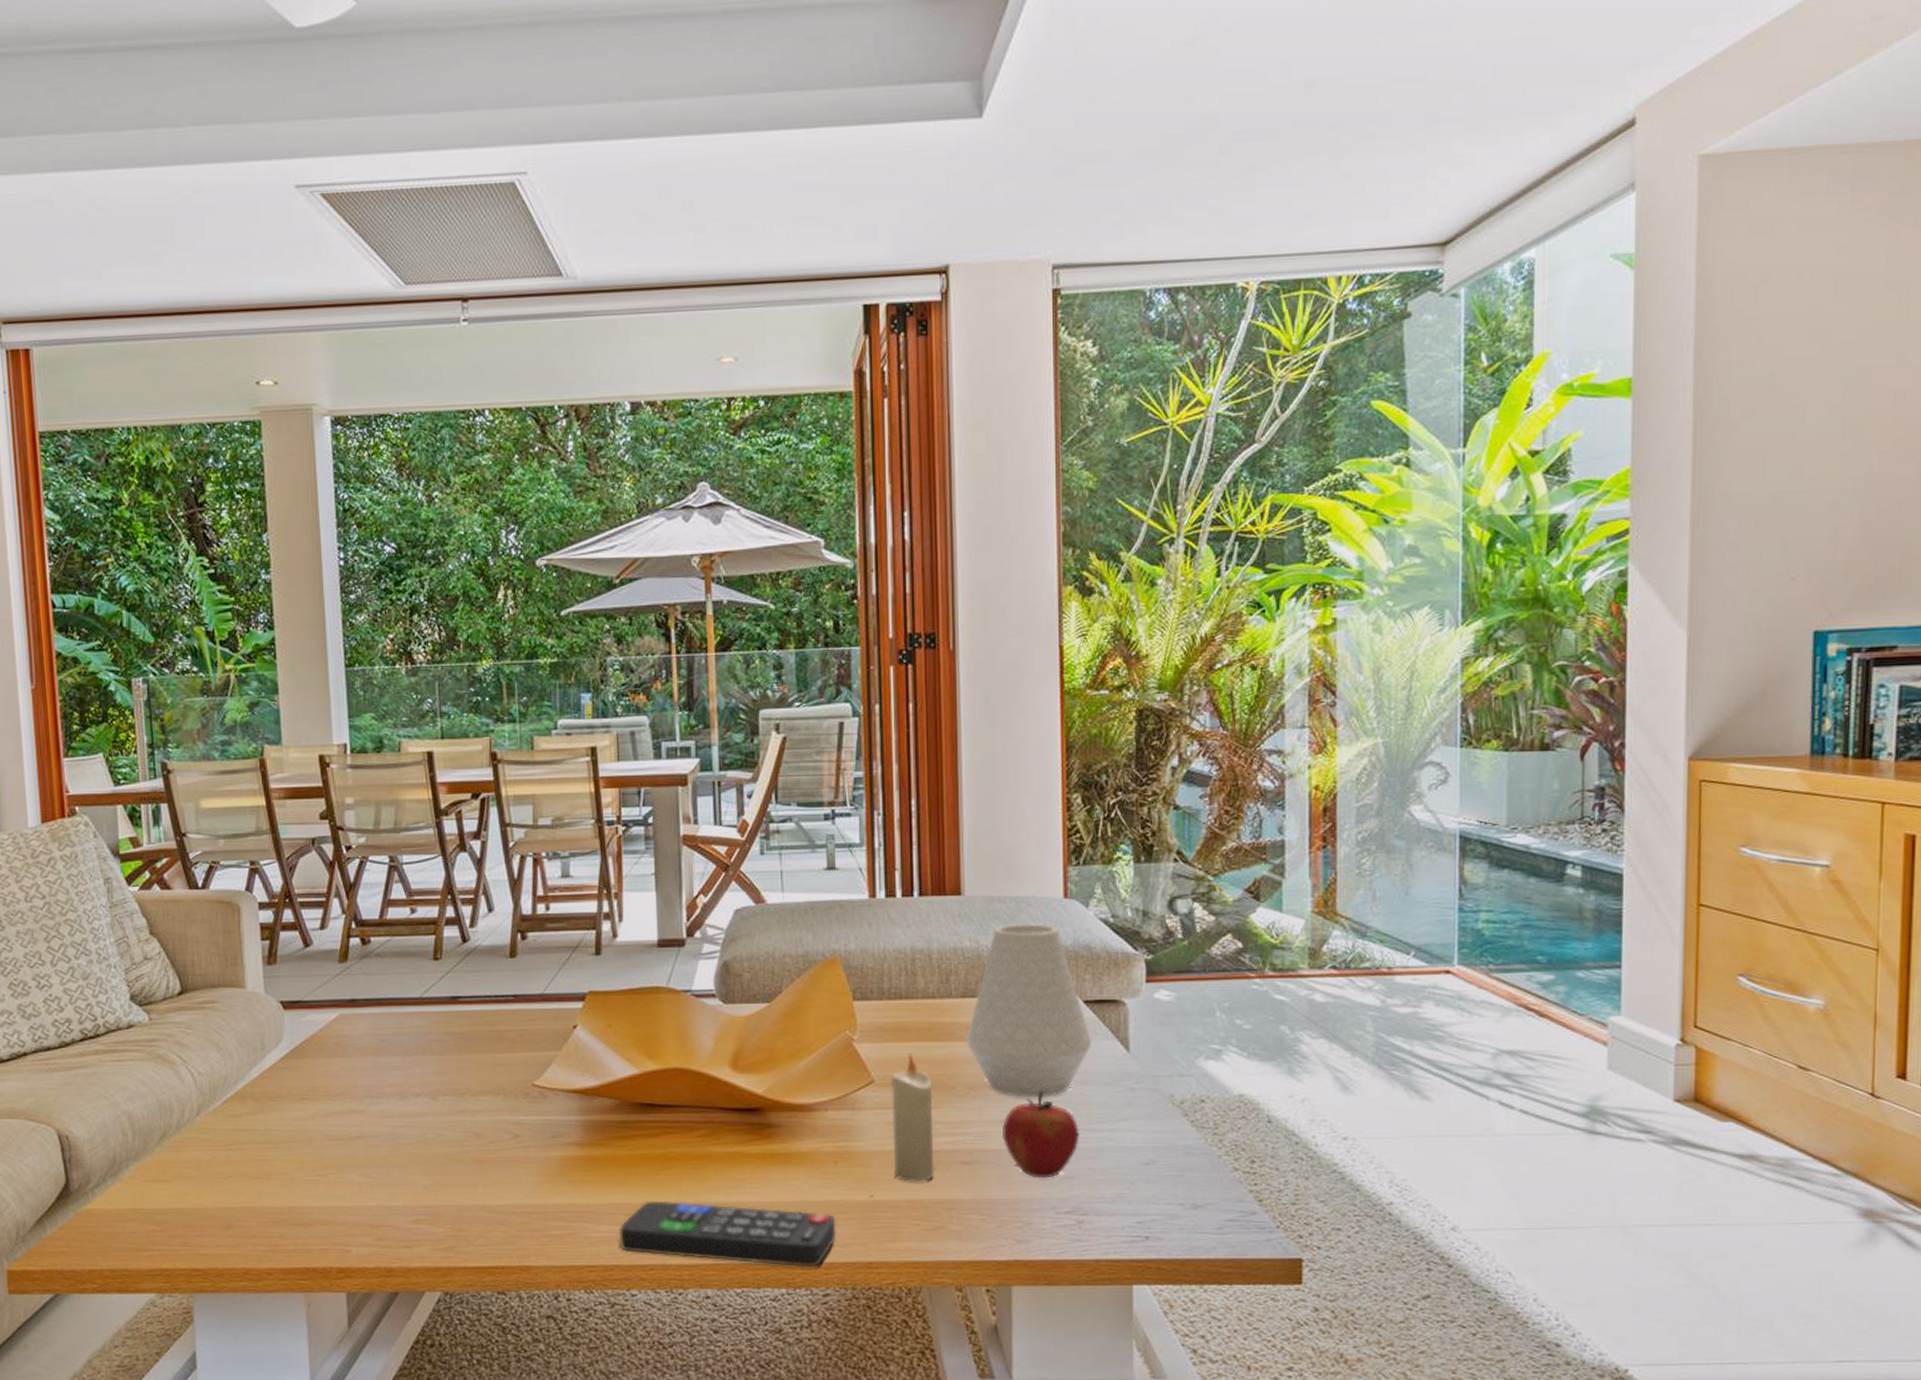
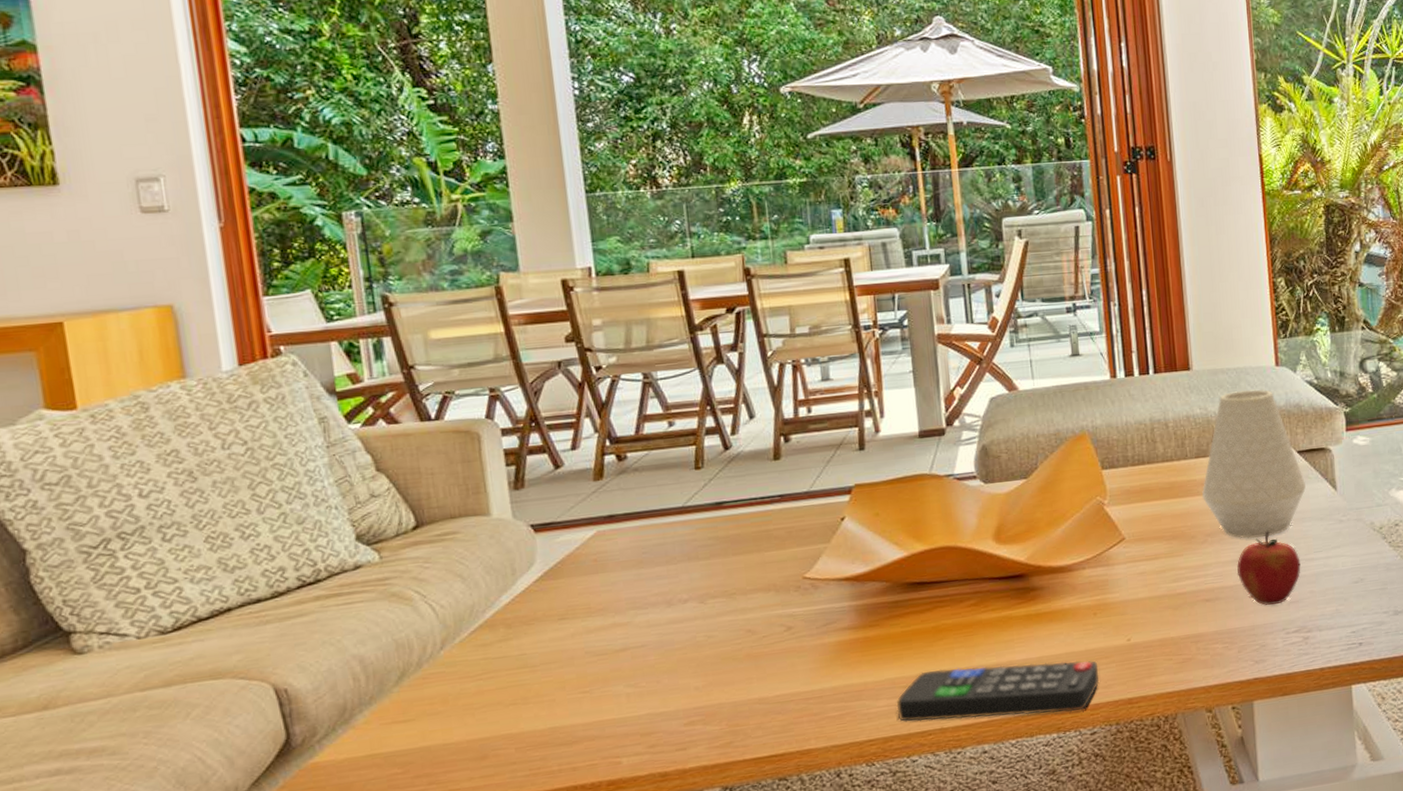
candle: present [890,1054,935,1182] -> none [1139,511,1182,623]

